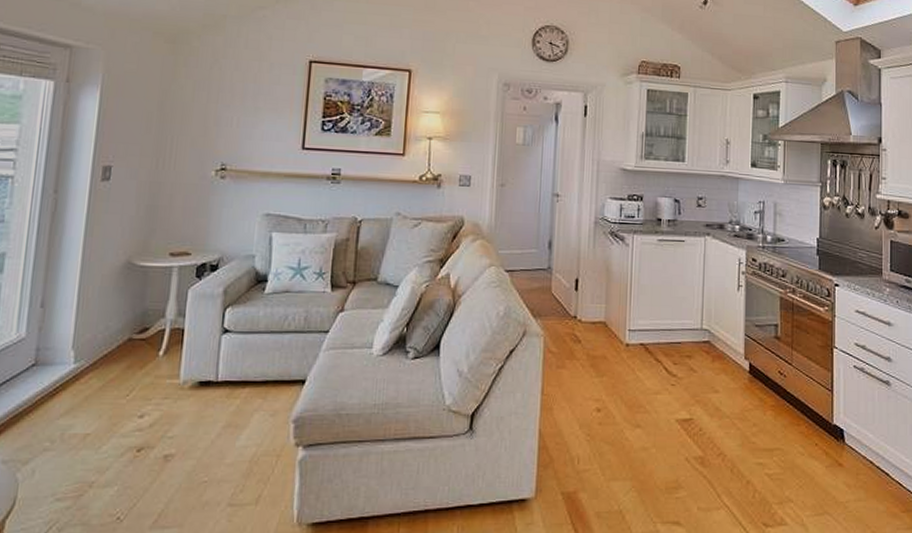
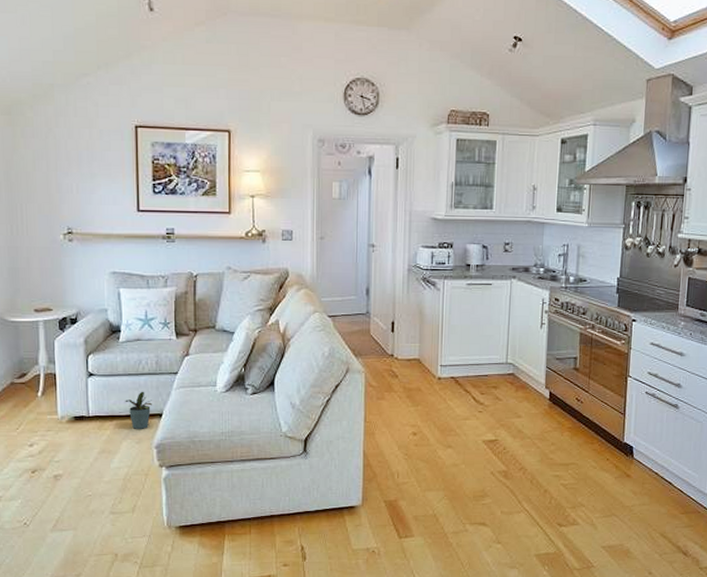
potted plant: none [263,352,295,398] -> present [125,391,152,429]

